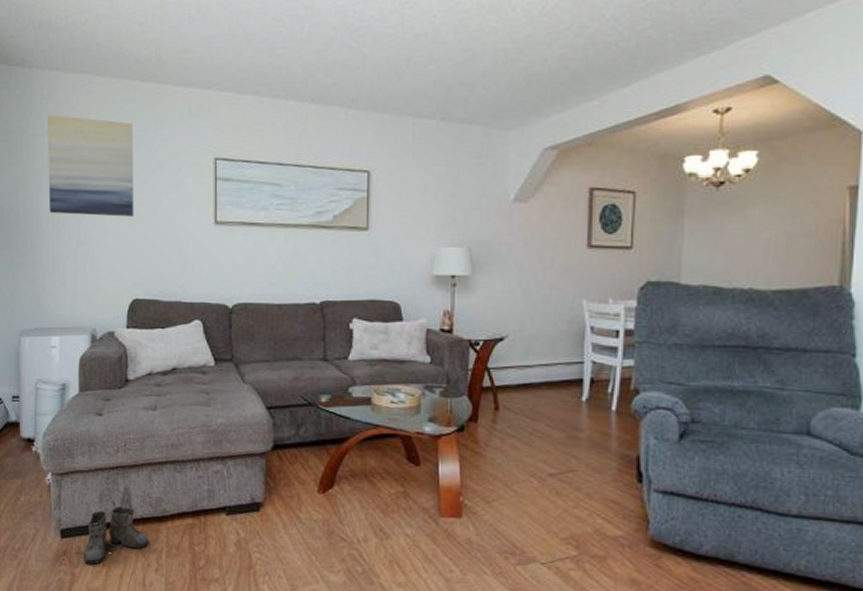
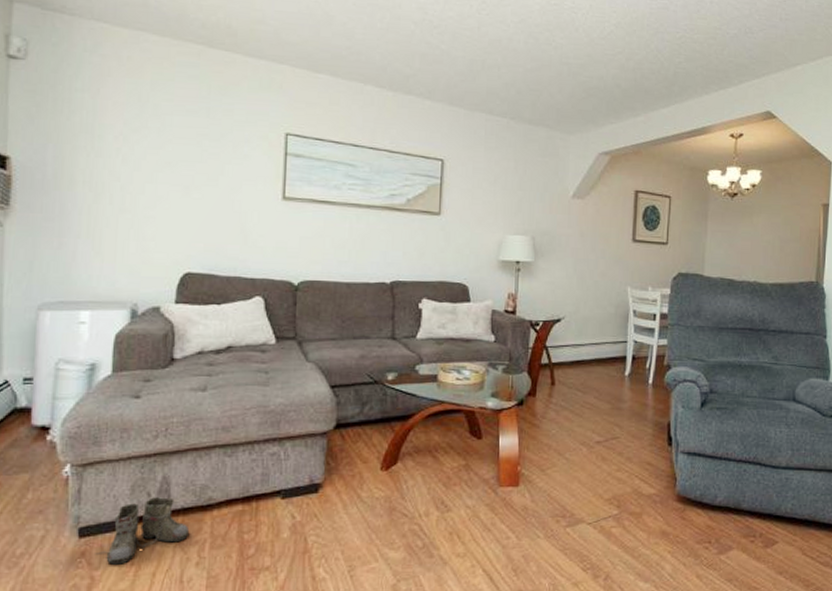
wall art: present [47,114,134,217] -> none [86,69,194,186]

